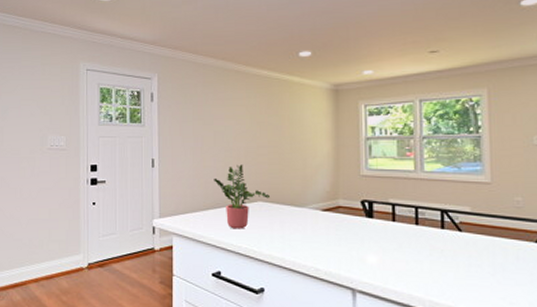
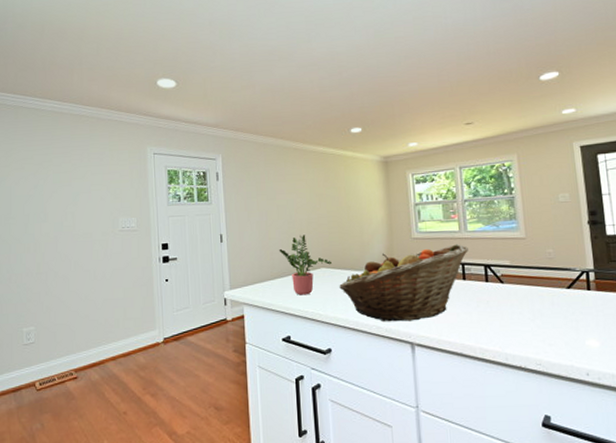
fruit basket: none [277,185,423,266] -> present [339,244,468,322]

